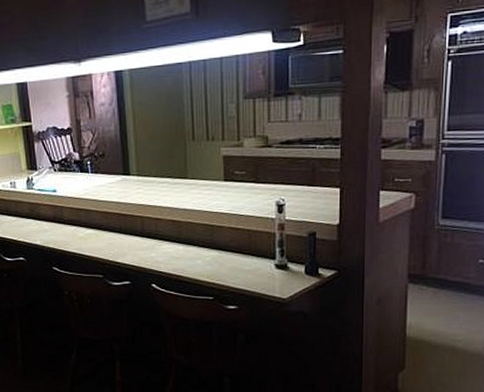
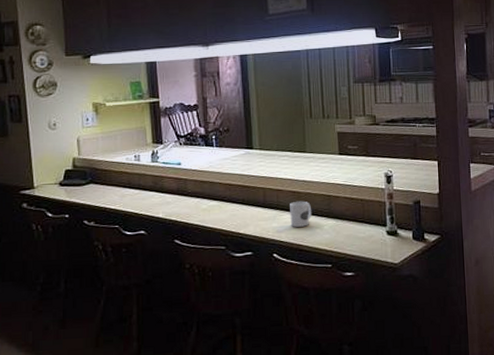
mug: none [169,230,193,258] -> present [290,201,312,227]

